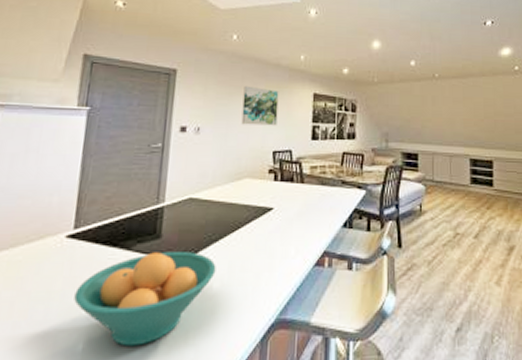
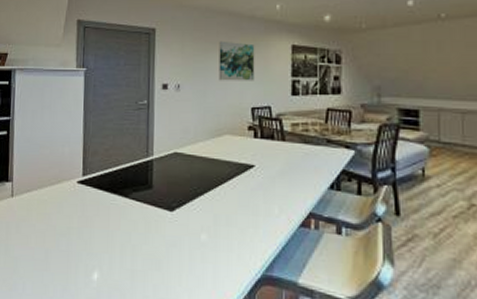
fruit bowl: present [74,252,216,346] -> none [87,201,203,282]

